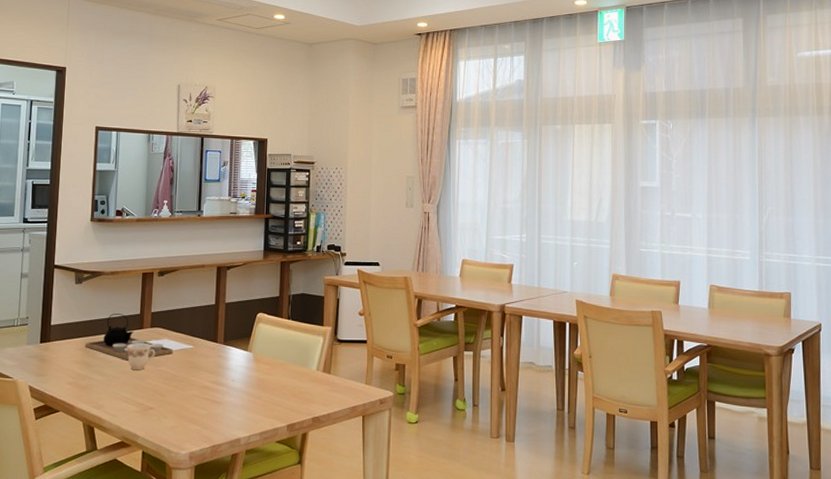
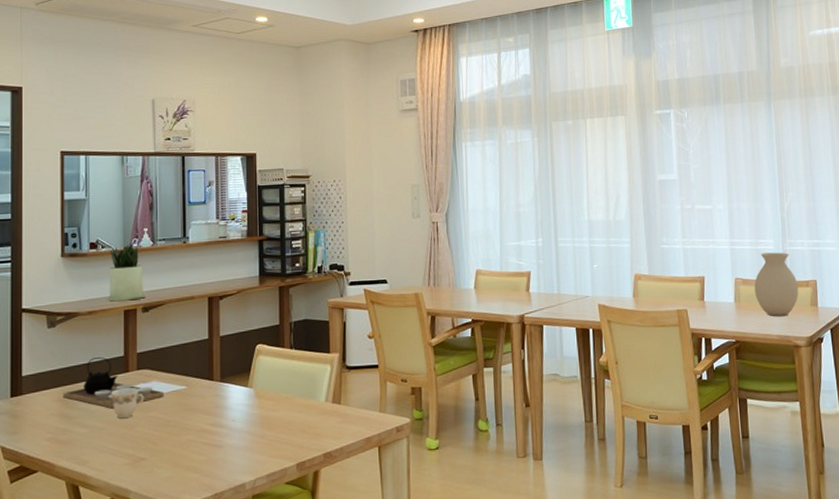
planter: none [127,212,163,265] -> present [105,242,147,302]
vase: none [729,263,773,326] -> present [754,252,799,317]

